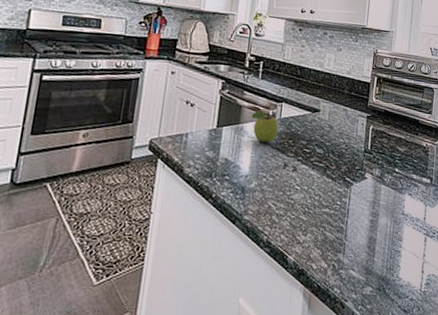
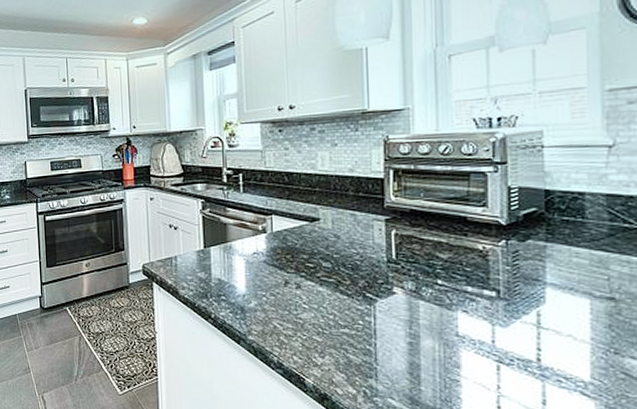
fruit: present [251,110,279,143] -> none [238,226,272,260]

